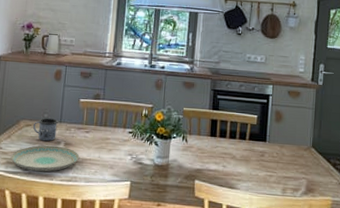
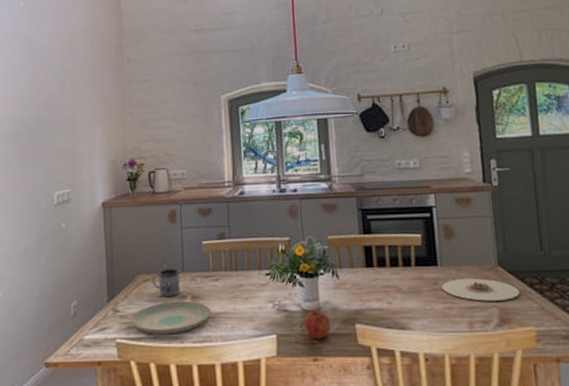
fruit: none [154,165,176,189] -> present [304,309,331,339]
plate: none [266,154,325,175] -> present [441,278,520,301]

